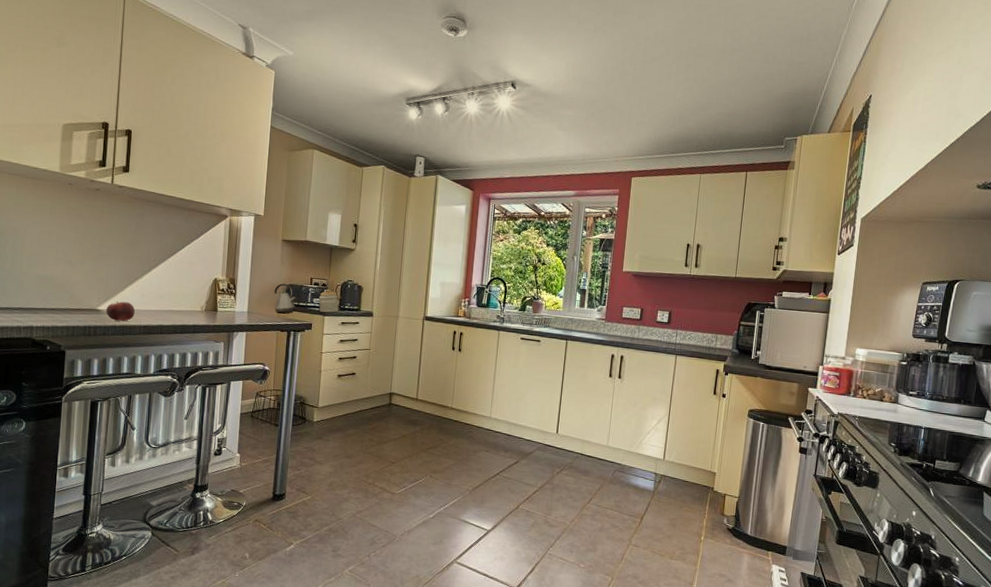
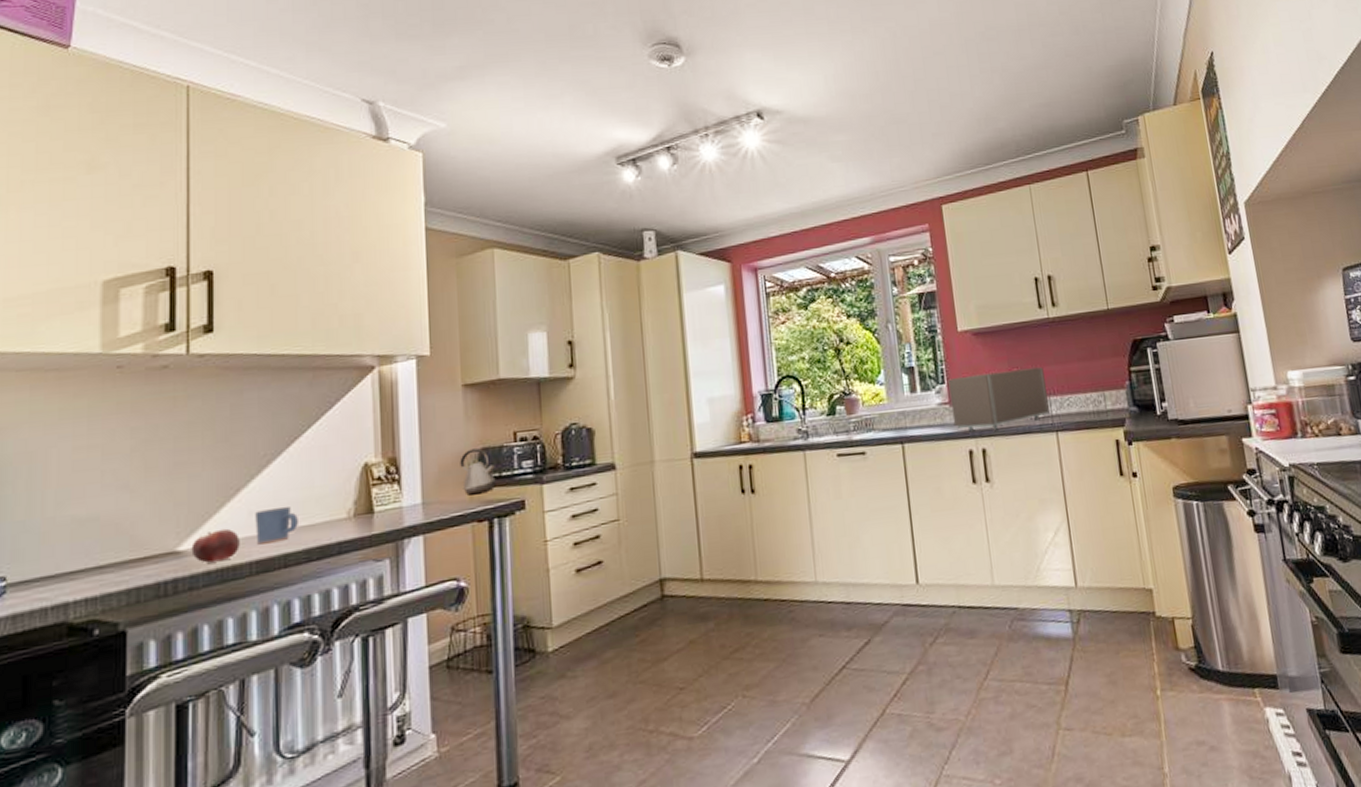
mug: none [144,295,171,317] -> present [255,507,298,545]
jar: present [319,289,339,315] -> none [530,442,564,482]
microwave: none [605,303,678,345] -> present [948,367,1051,432]

